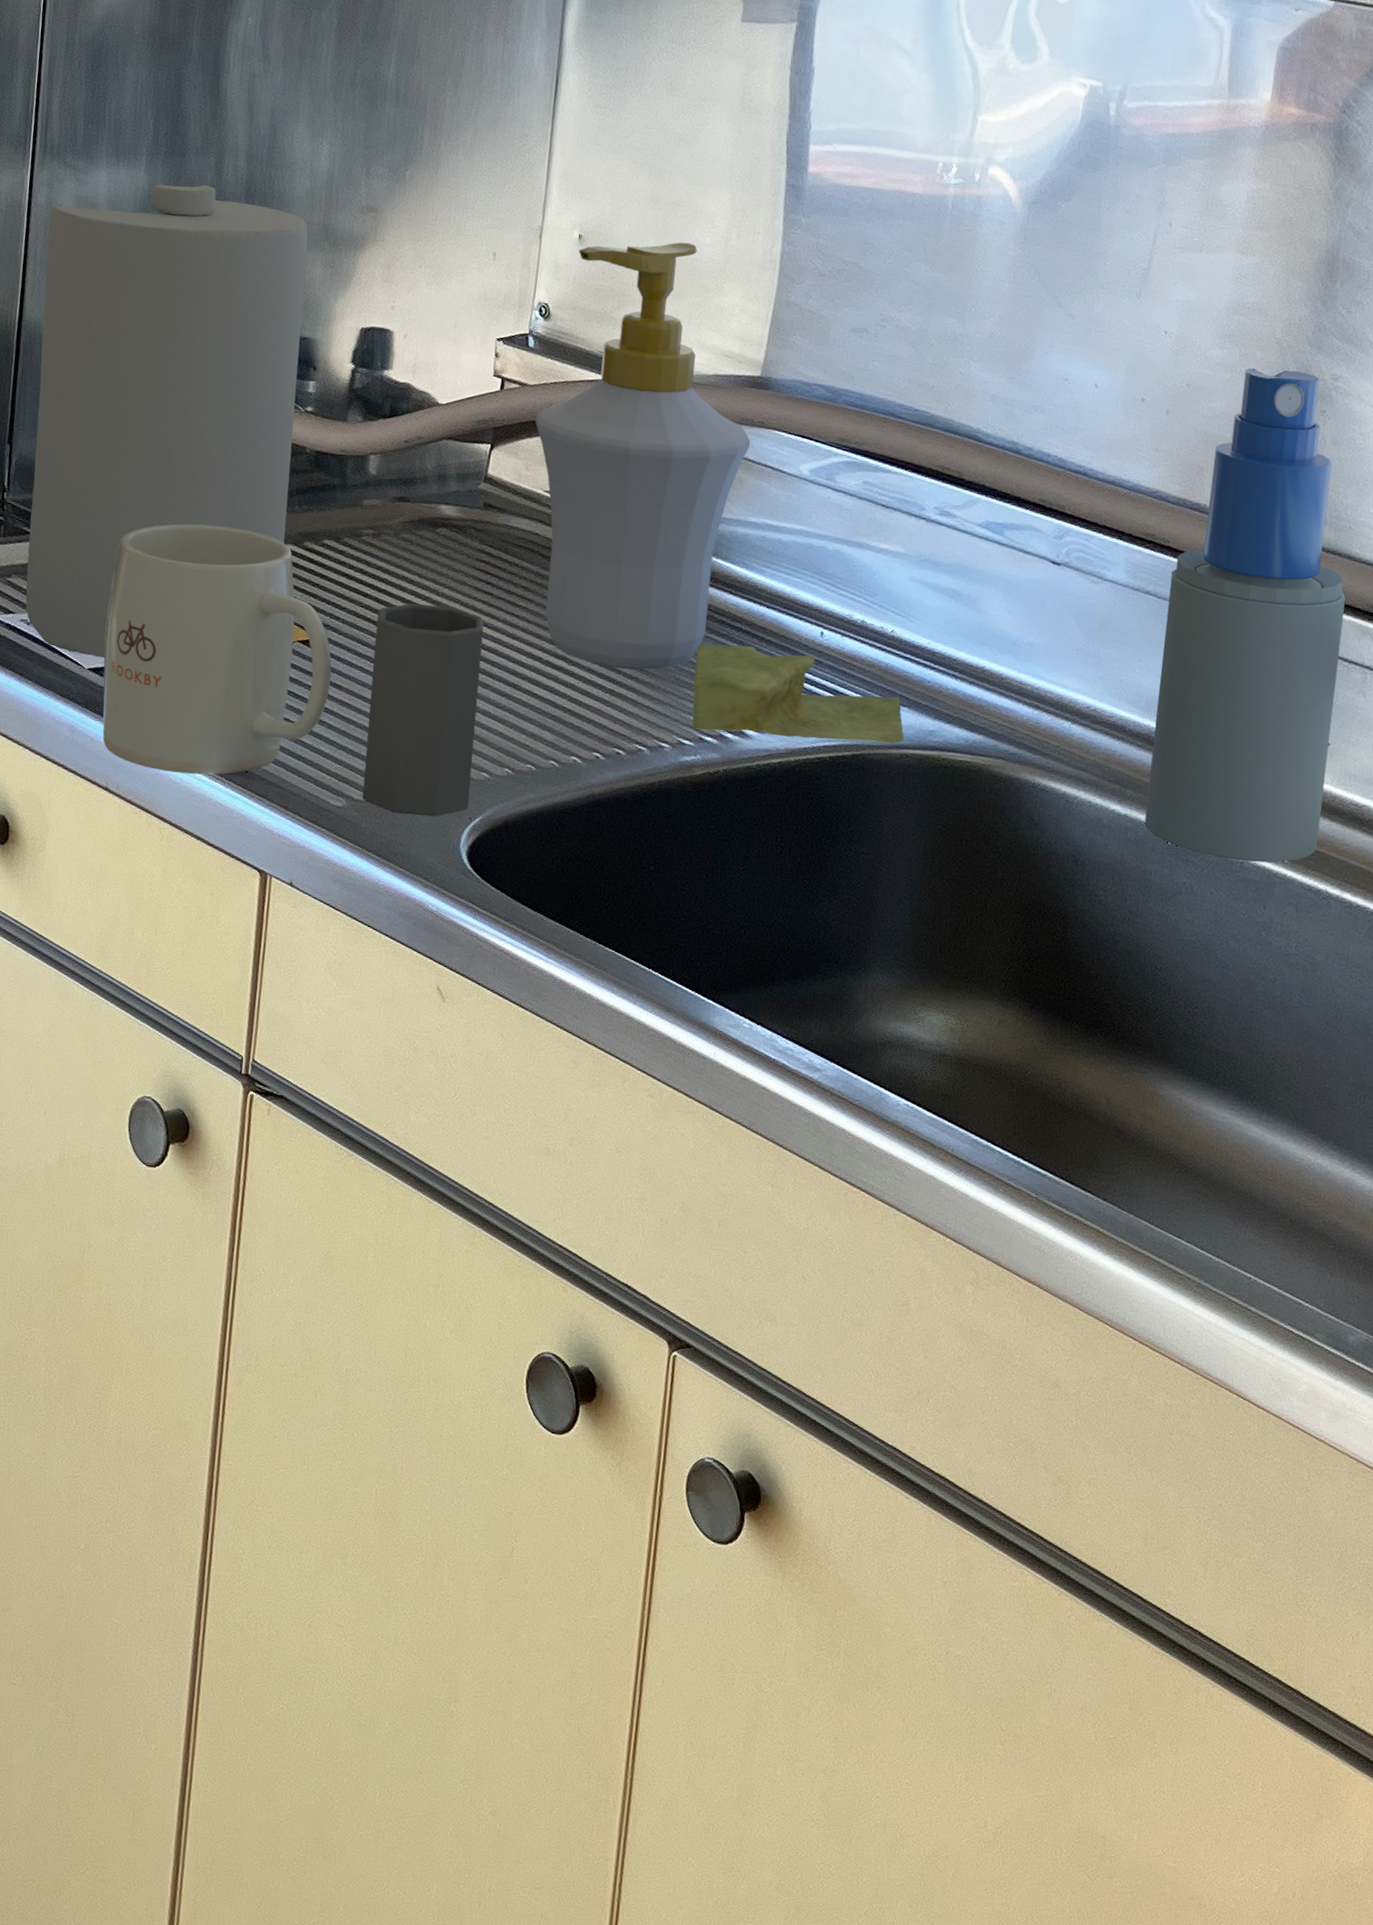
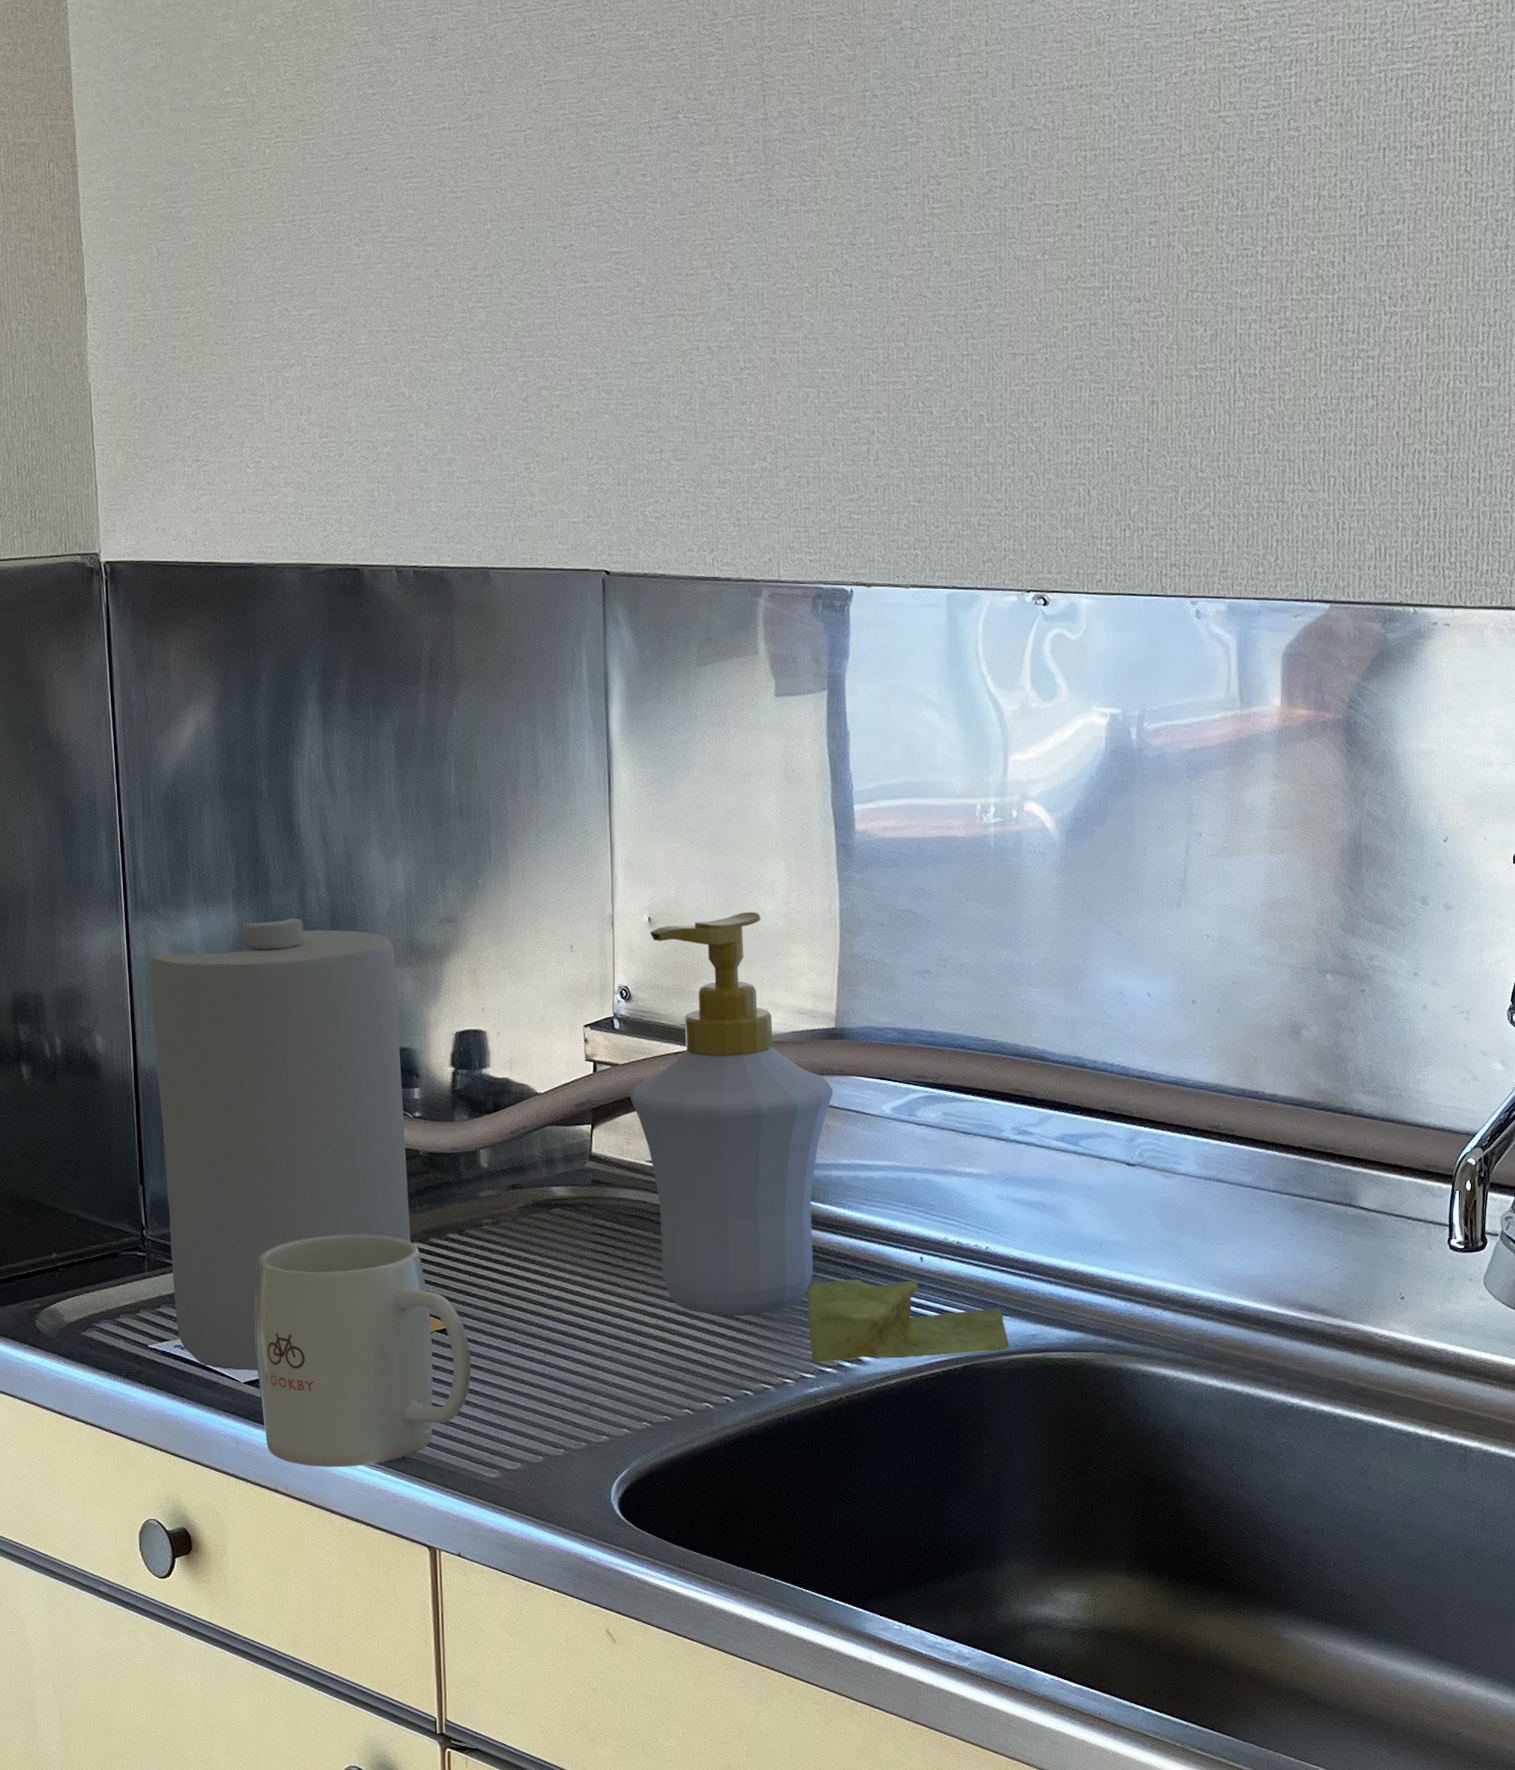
cup: present [362,603,484,817] -> none [506,1281,614,1477]
spray bottle: present [1144,368,1345,863] -> none [1239,956,1403,1416]

